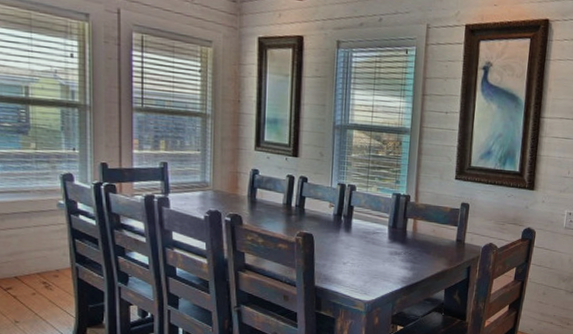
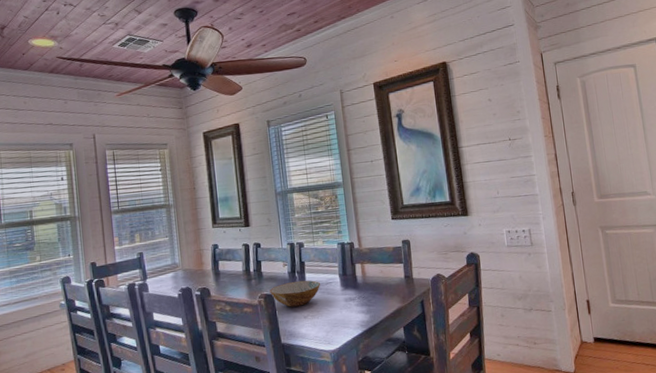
bowl: none [310,224,368,252] -> present [270,280,321,307]

